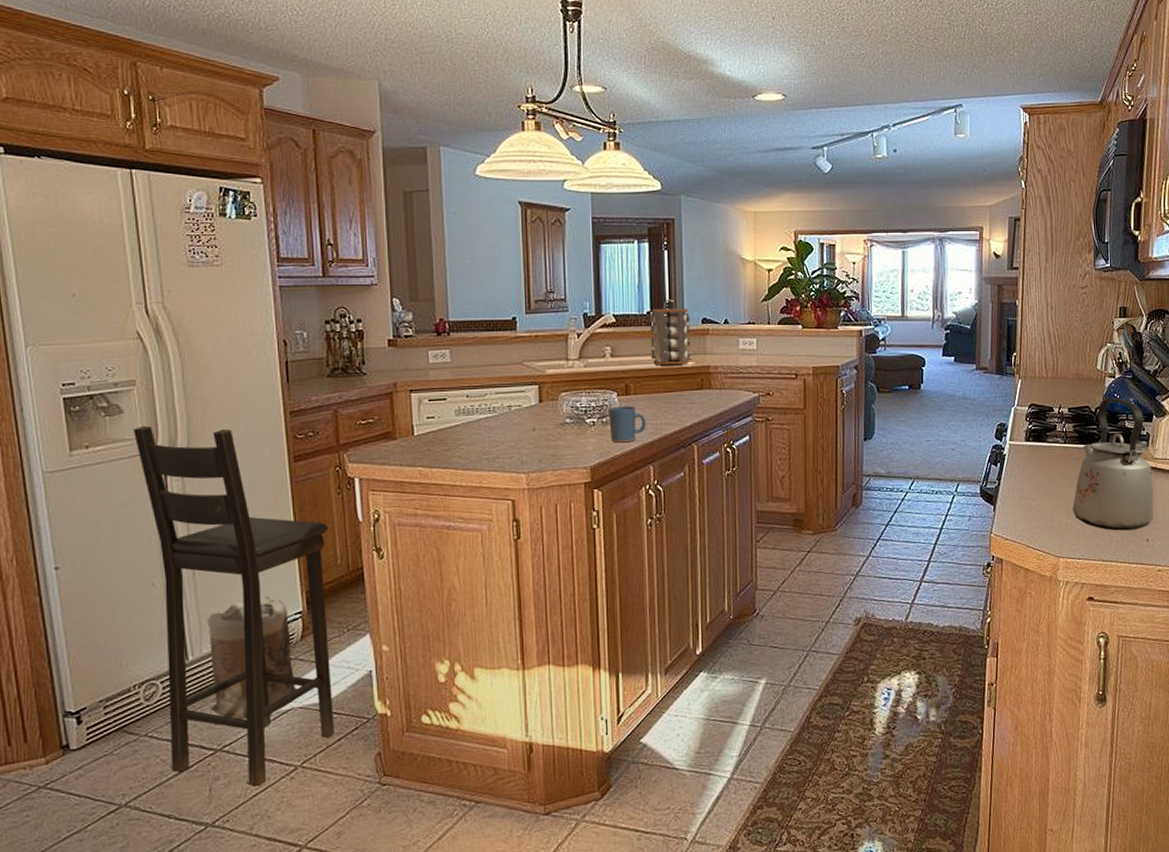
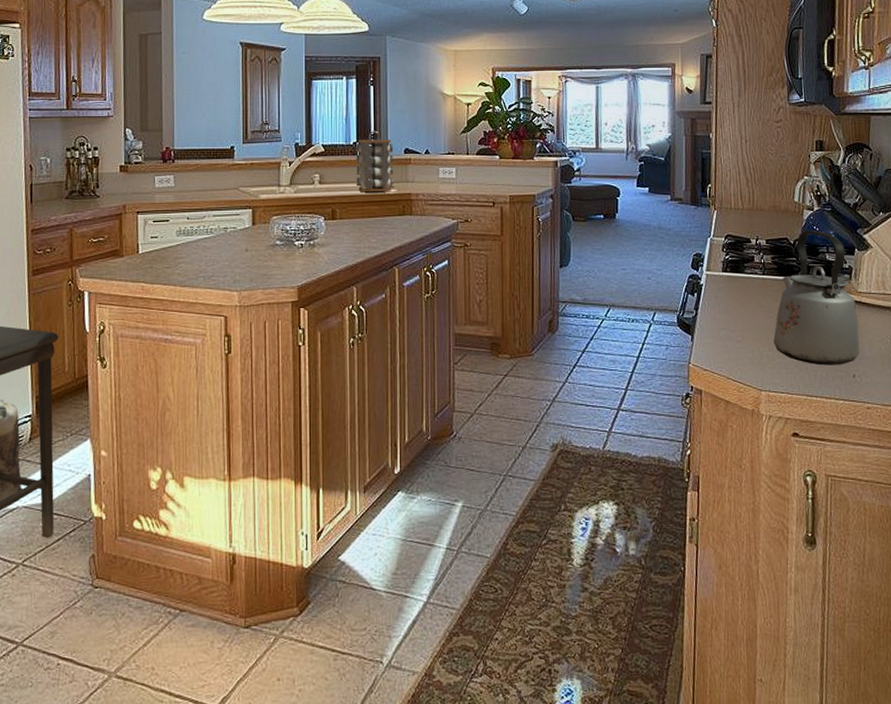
mug: present [607,406,647,443] -> none [315,230,351,265]

